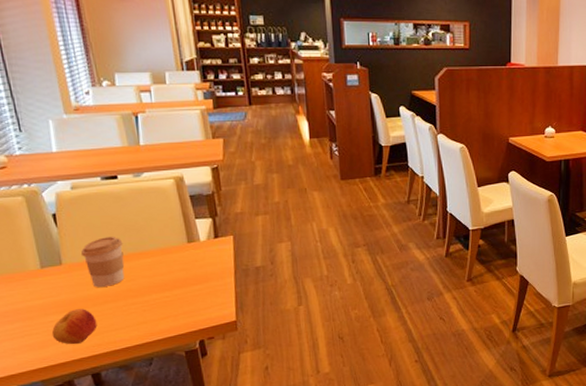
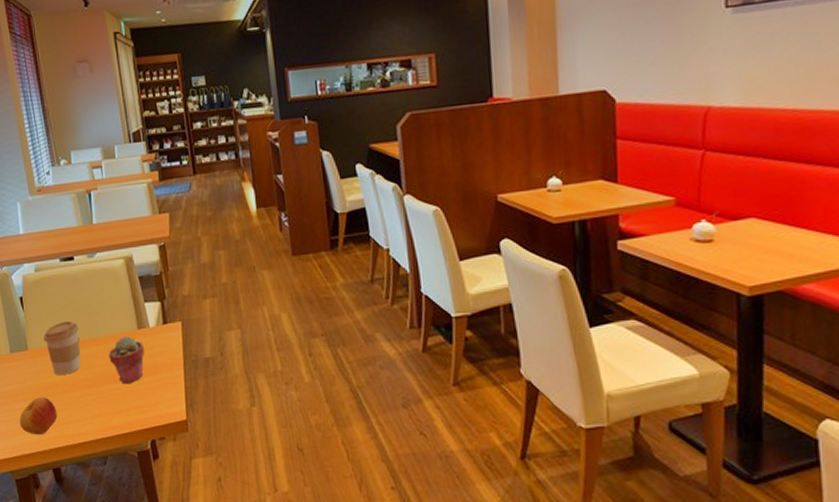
potted succulent: none [155,249,194,293] -> present [108,336,145,384]

